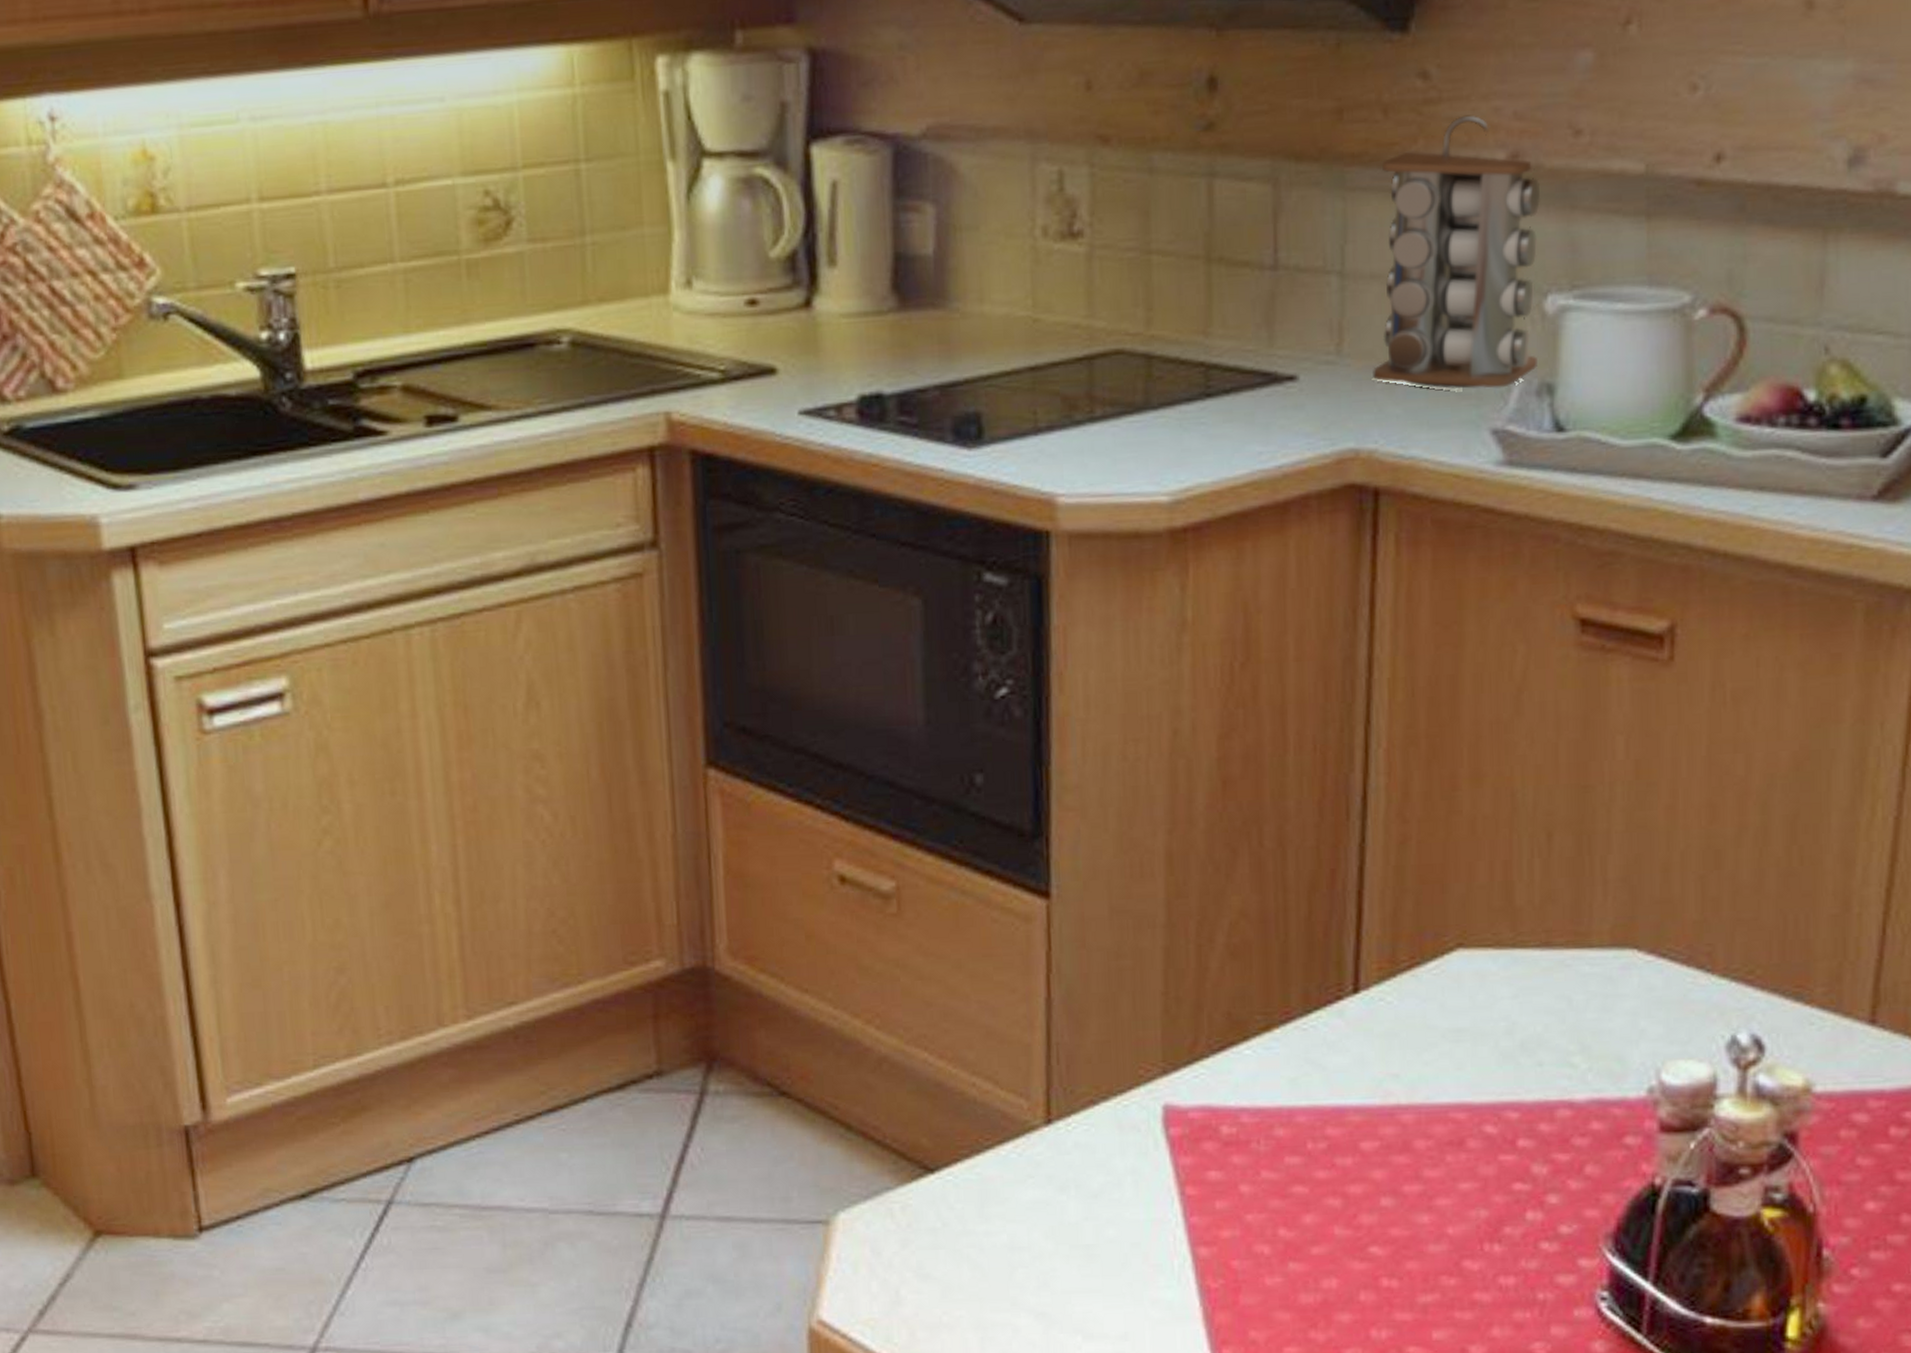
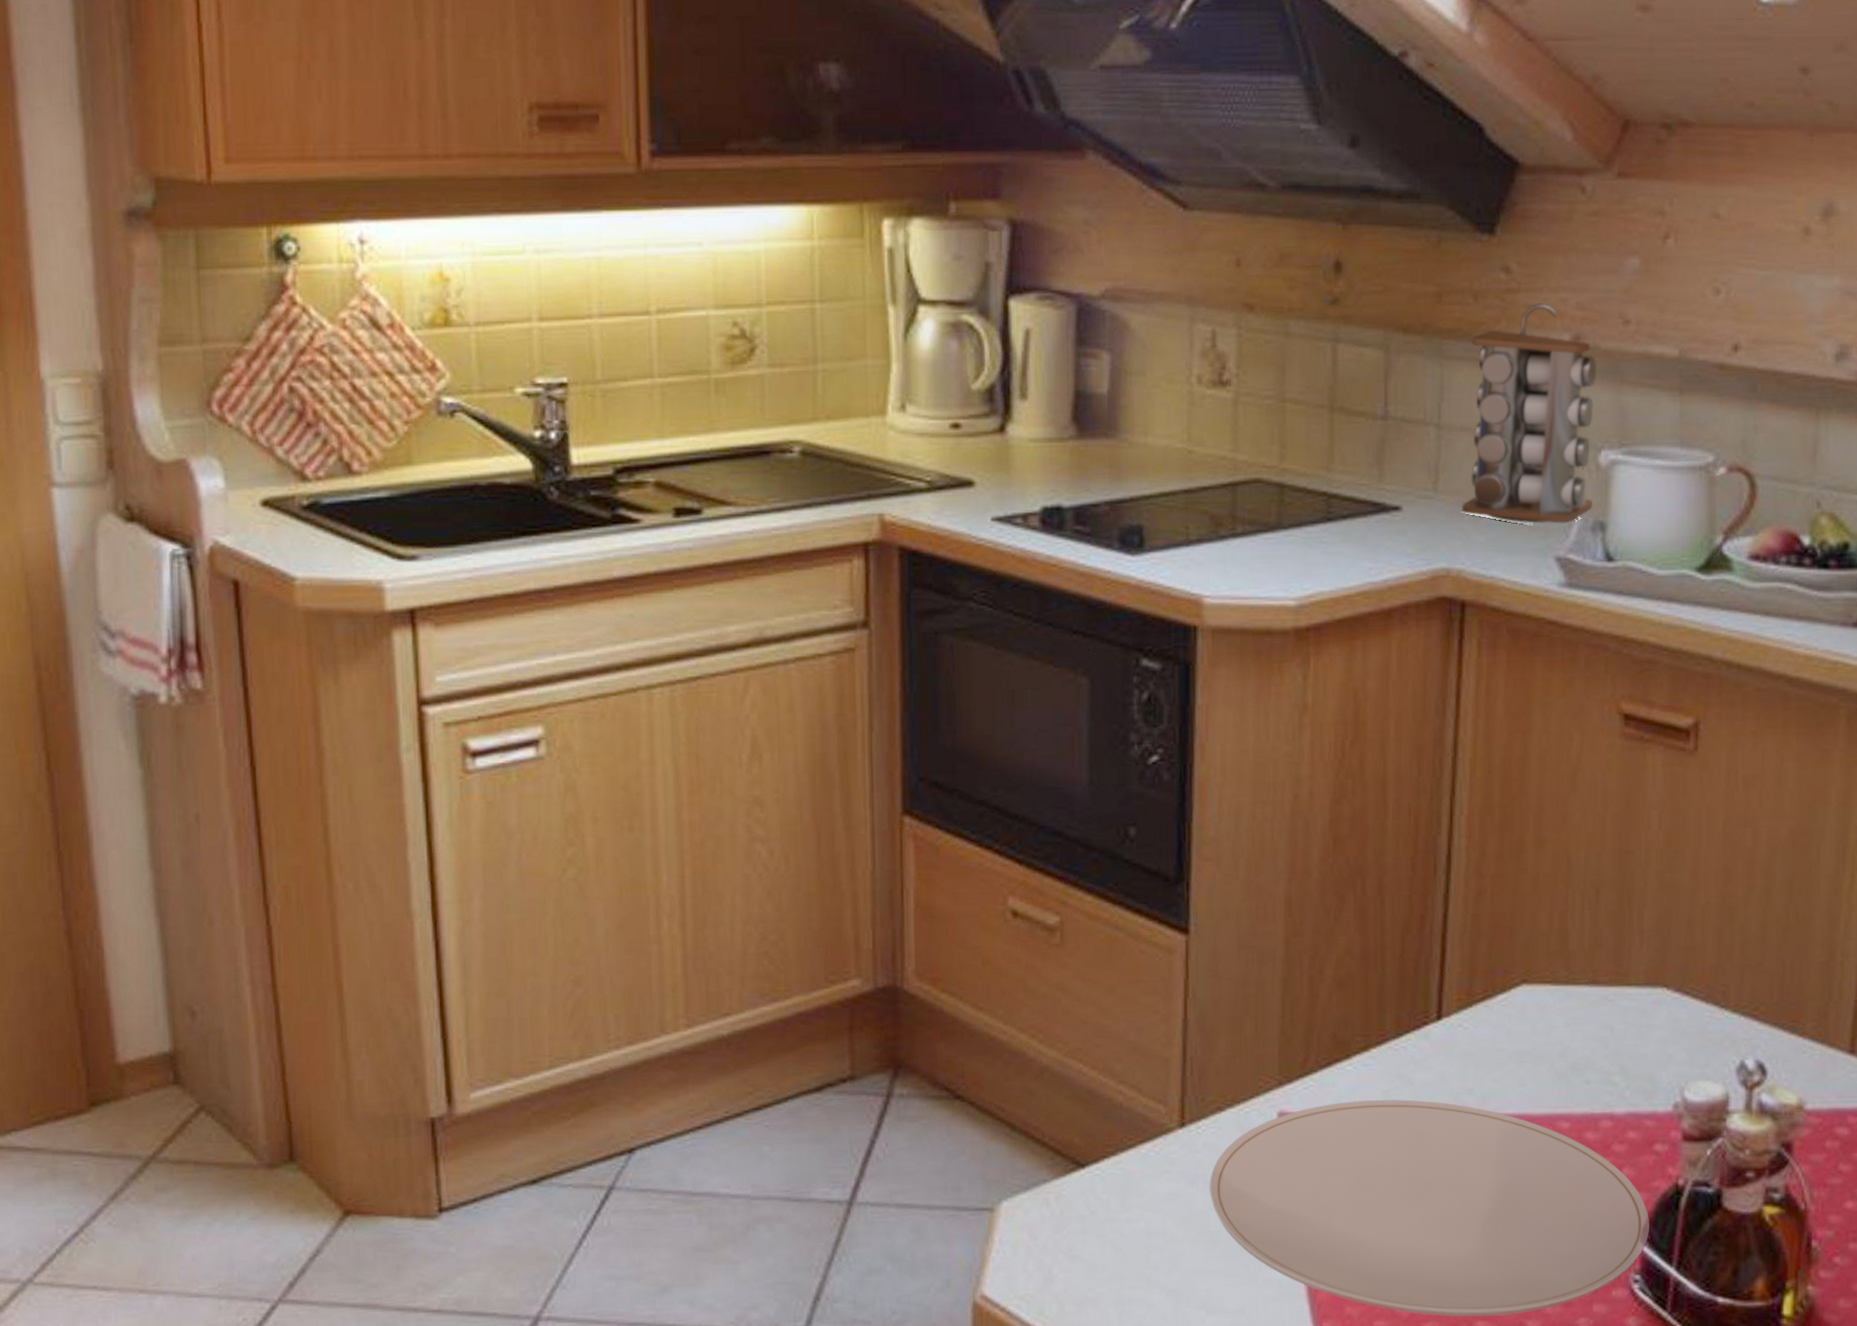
plate: none [1083,1088,1619,1342] -> present [1210,1099,1649,1317]

